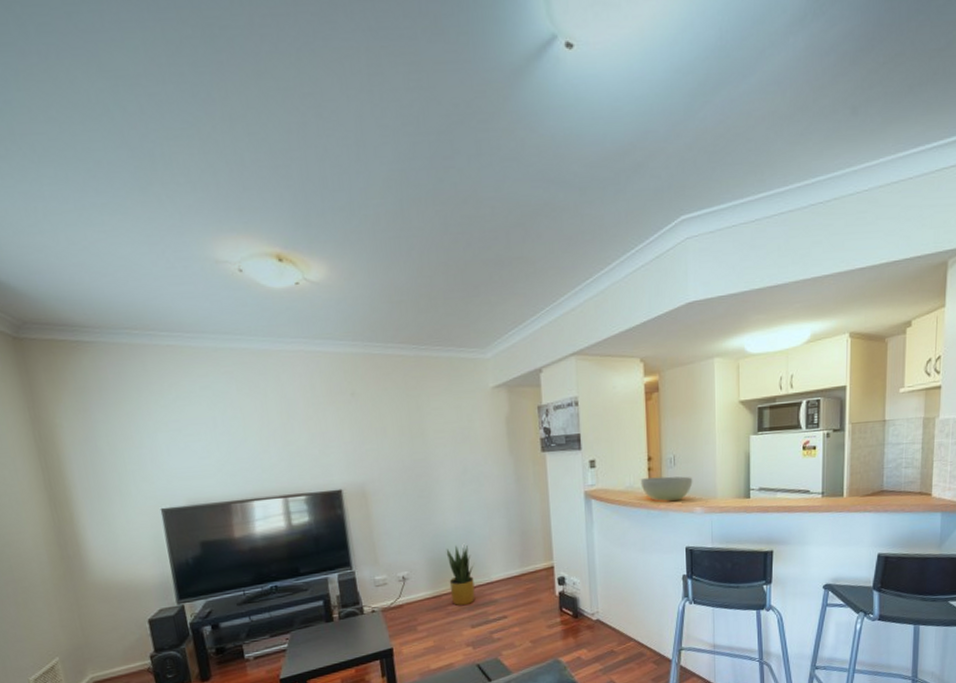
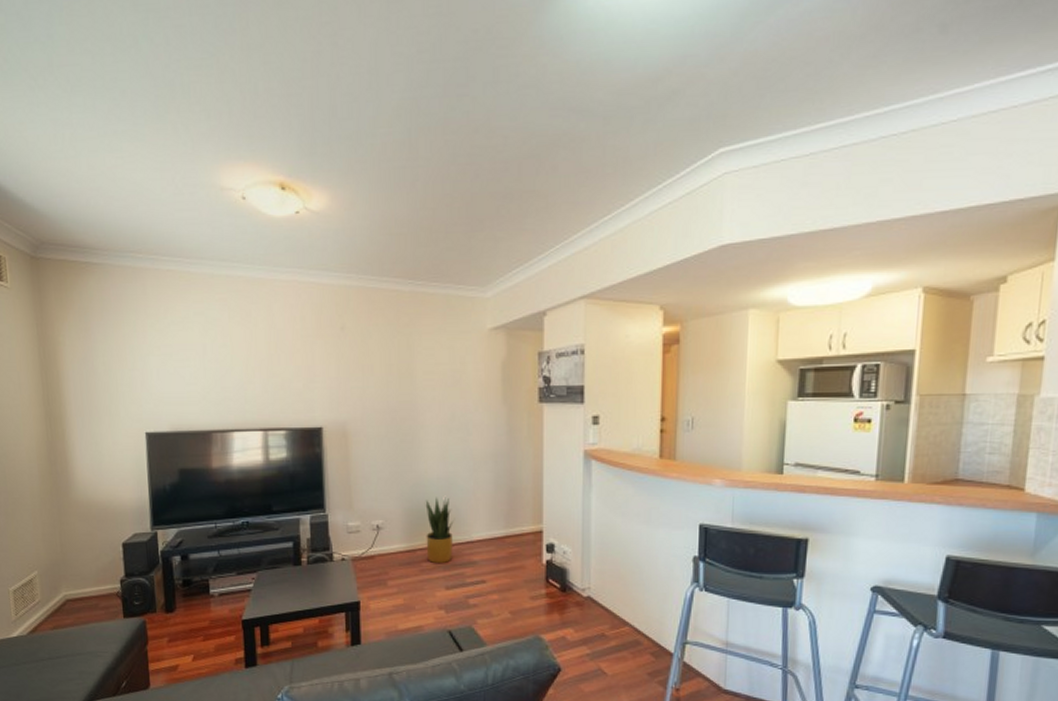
bowl: present [640,476,693,502] -> none [650,441,714,470]

